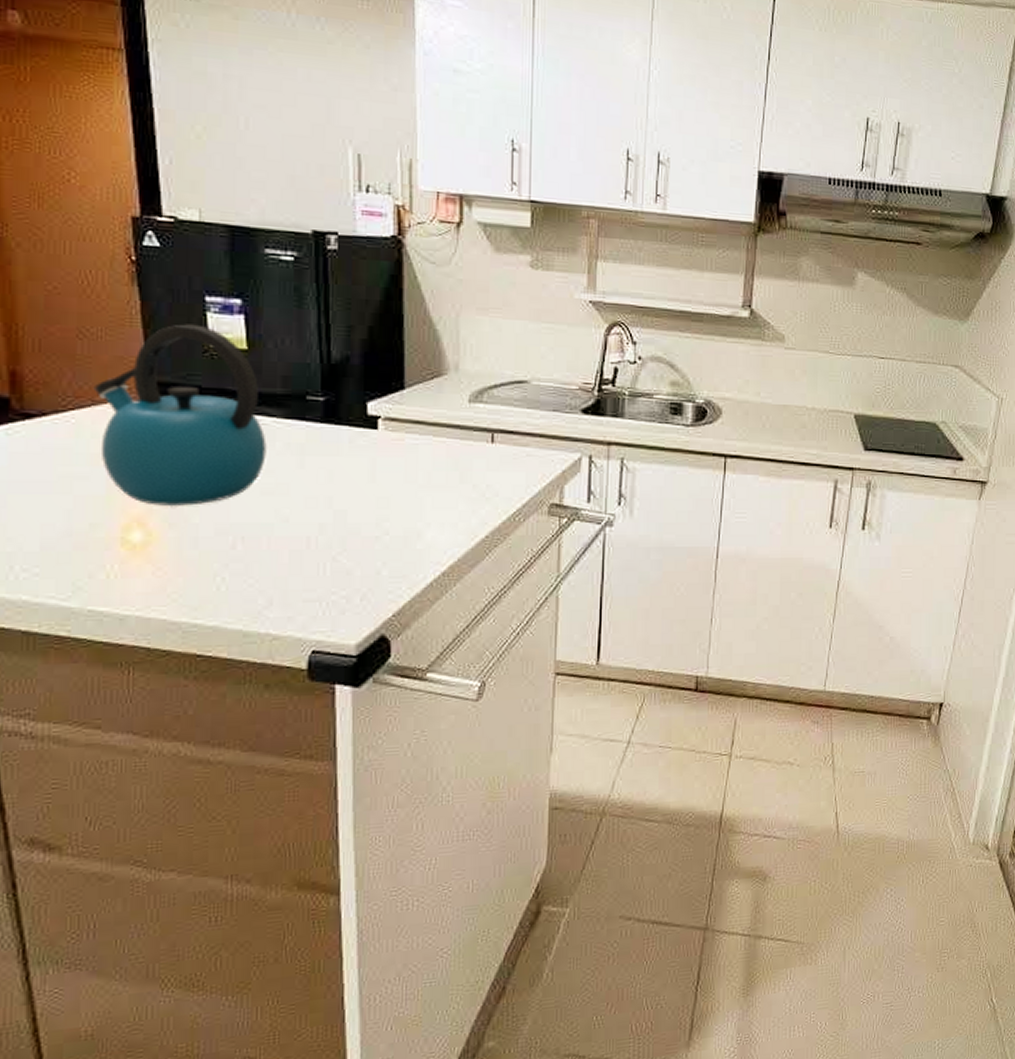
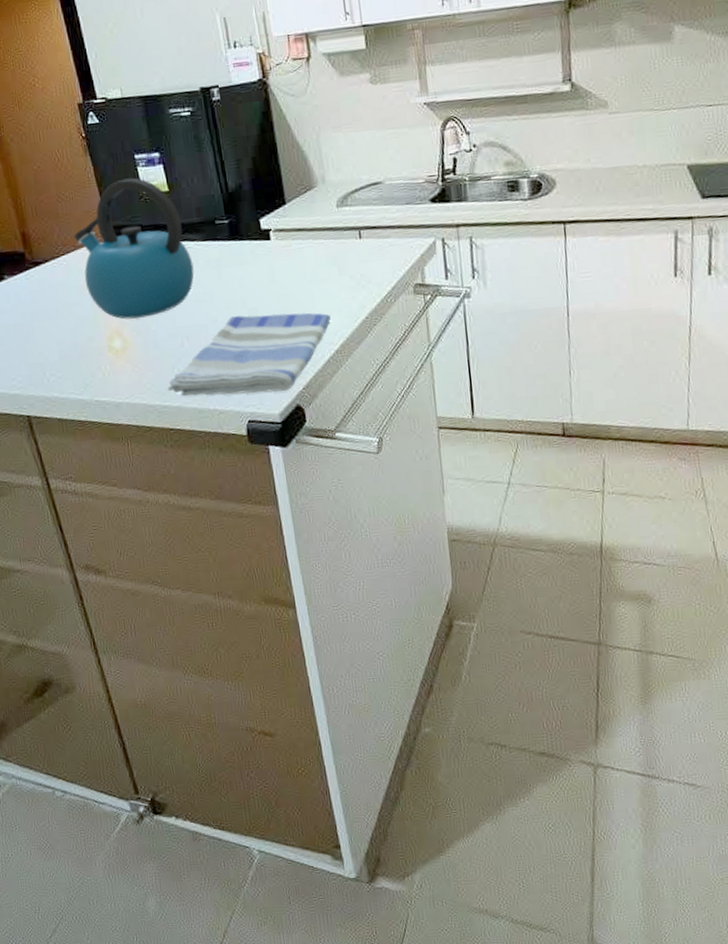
dish towel: none [201,518,441,617] -> present [167,312,331,396]

